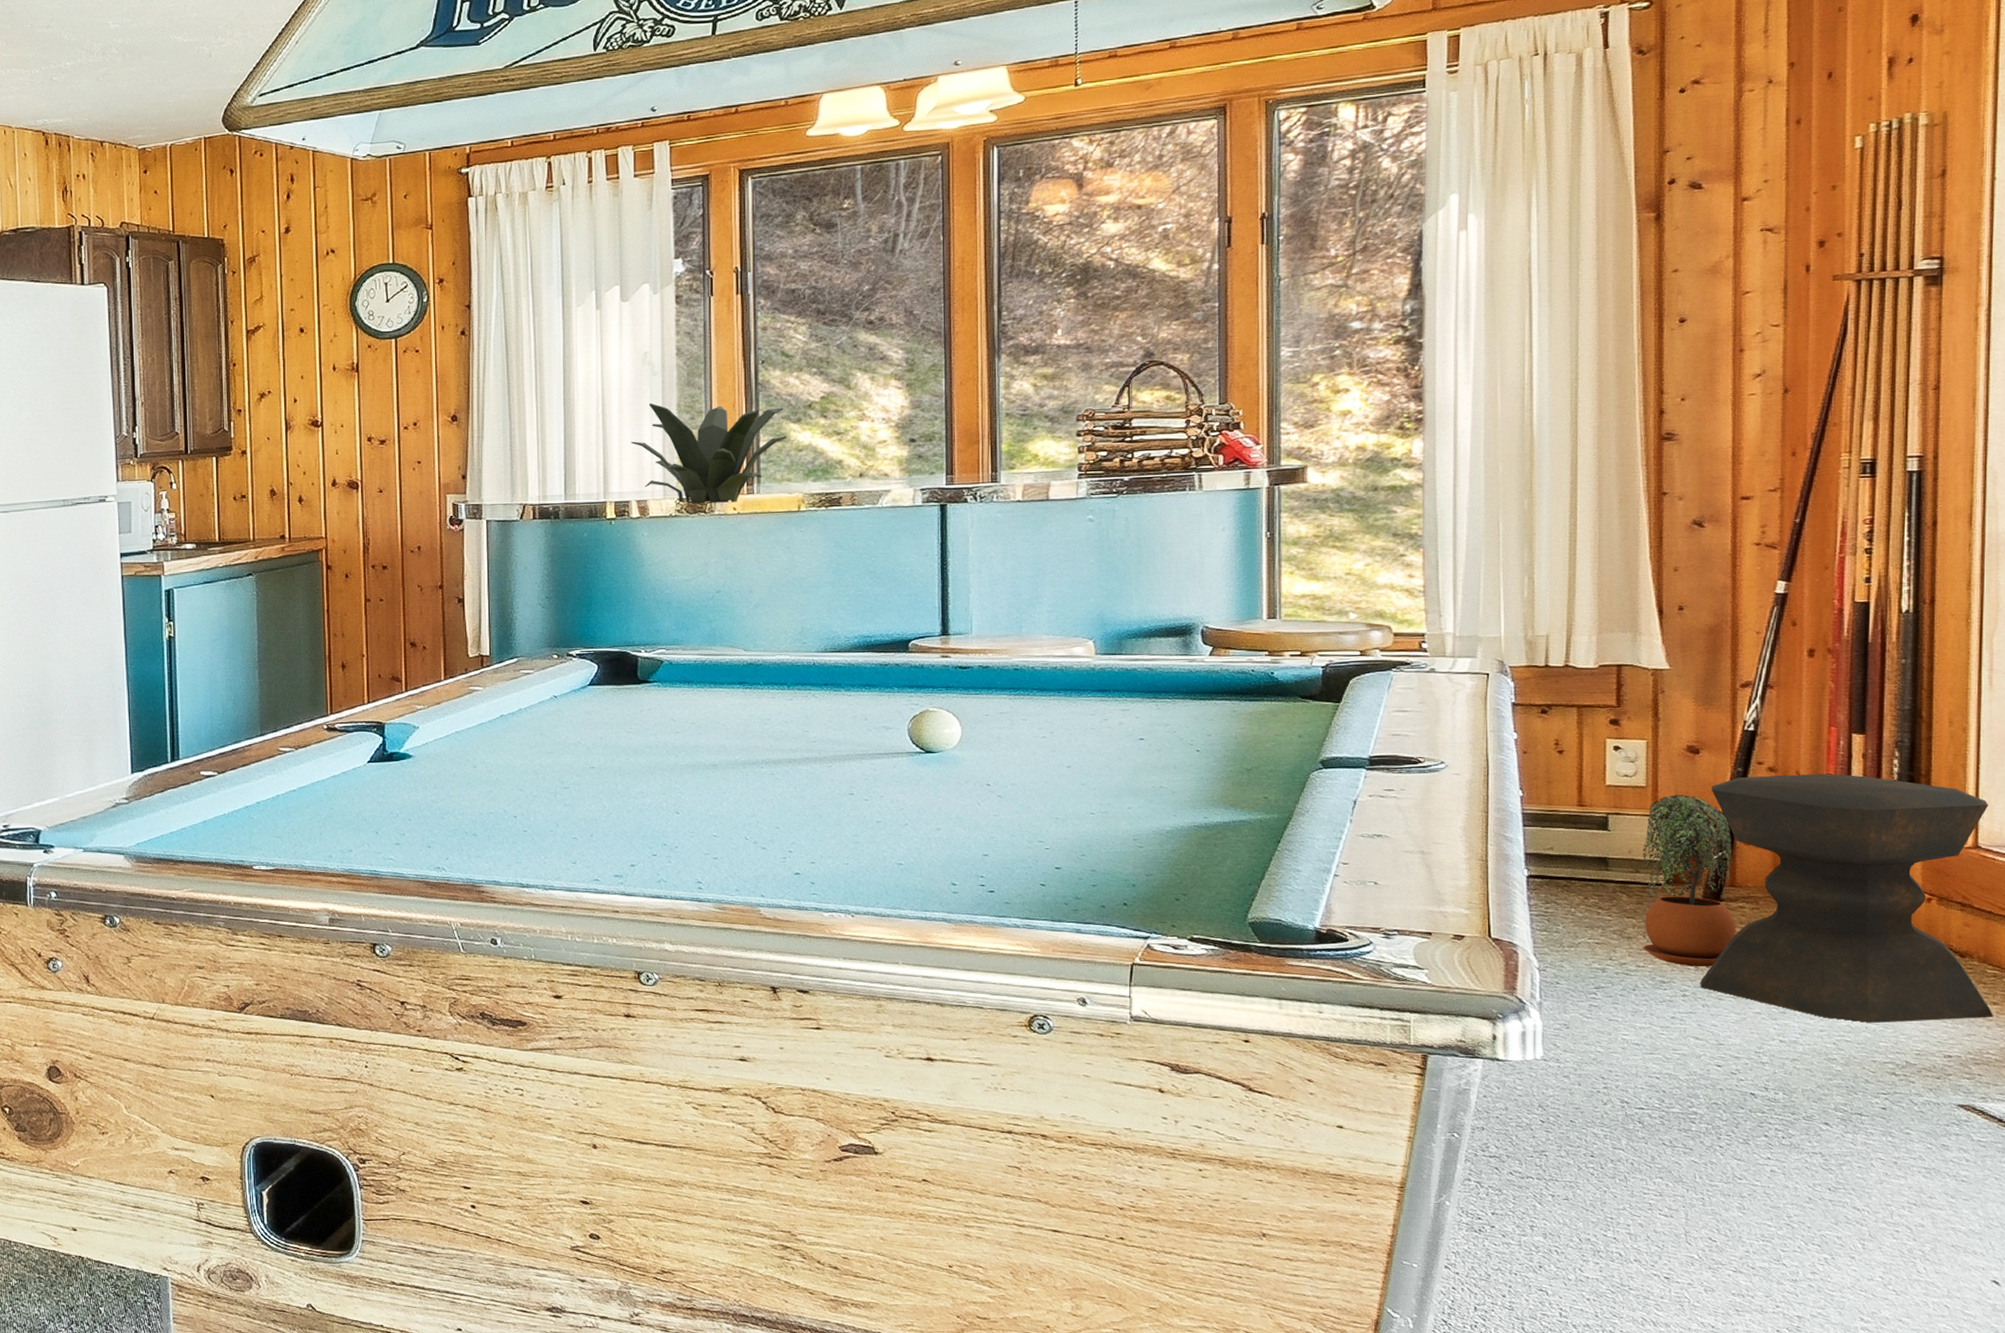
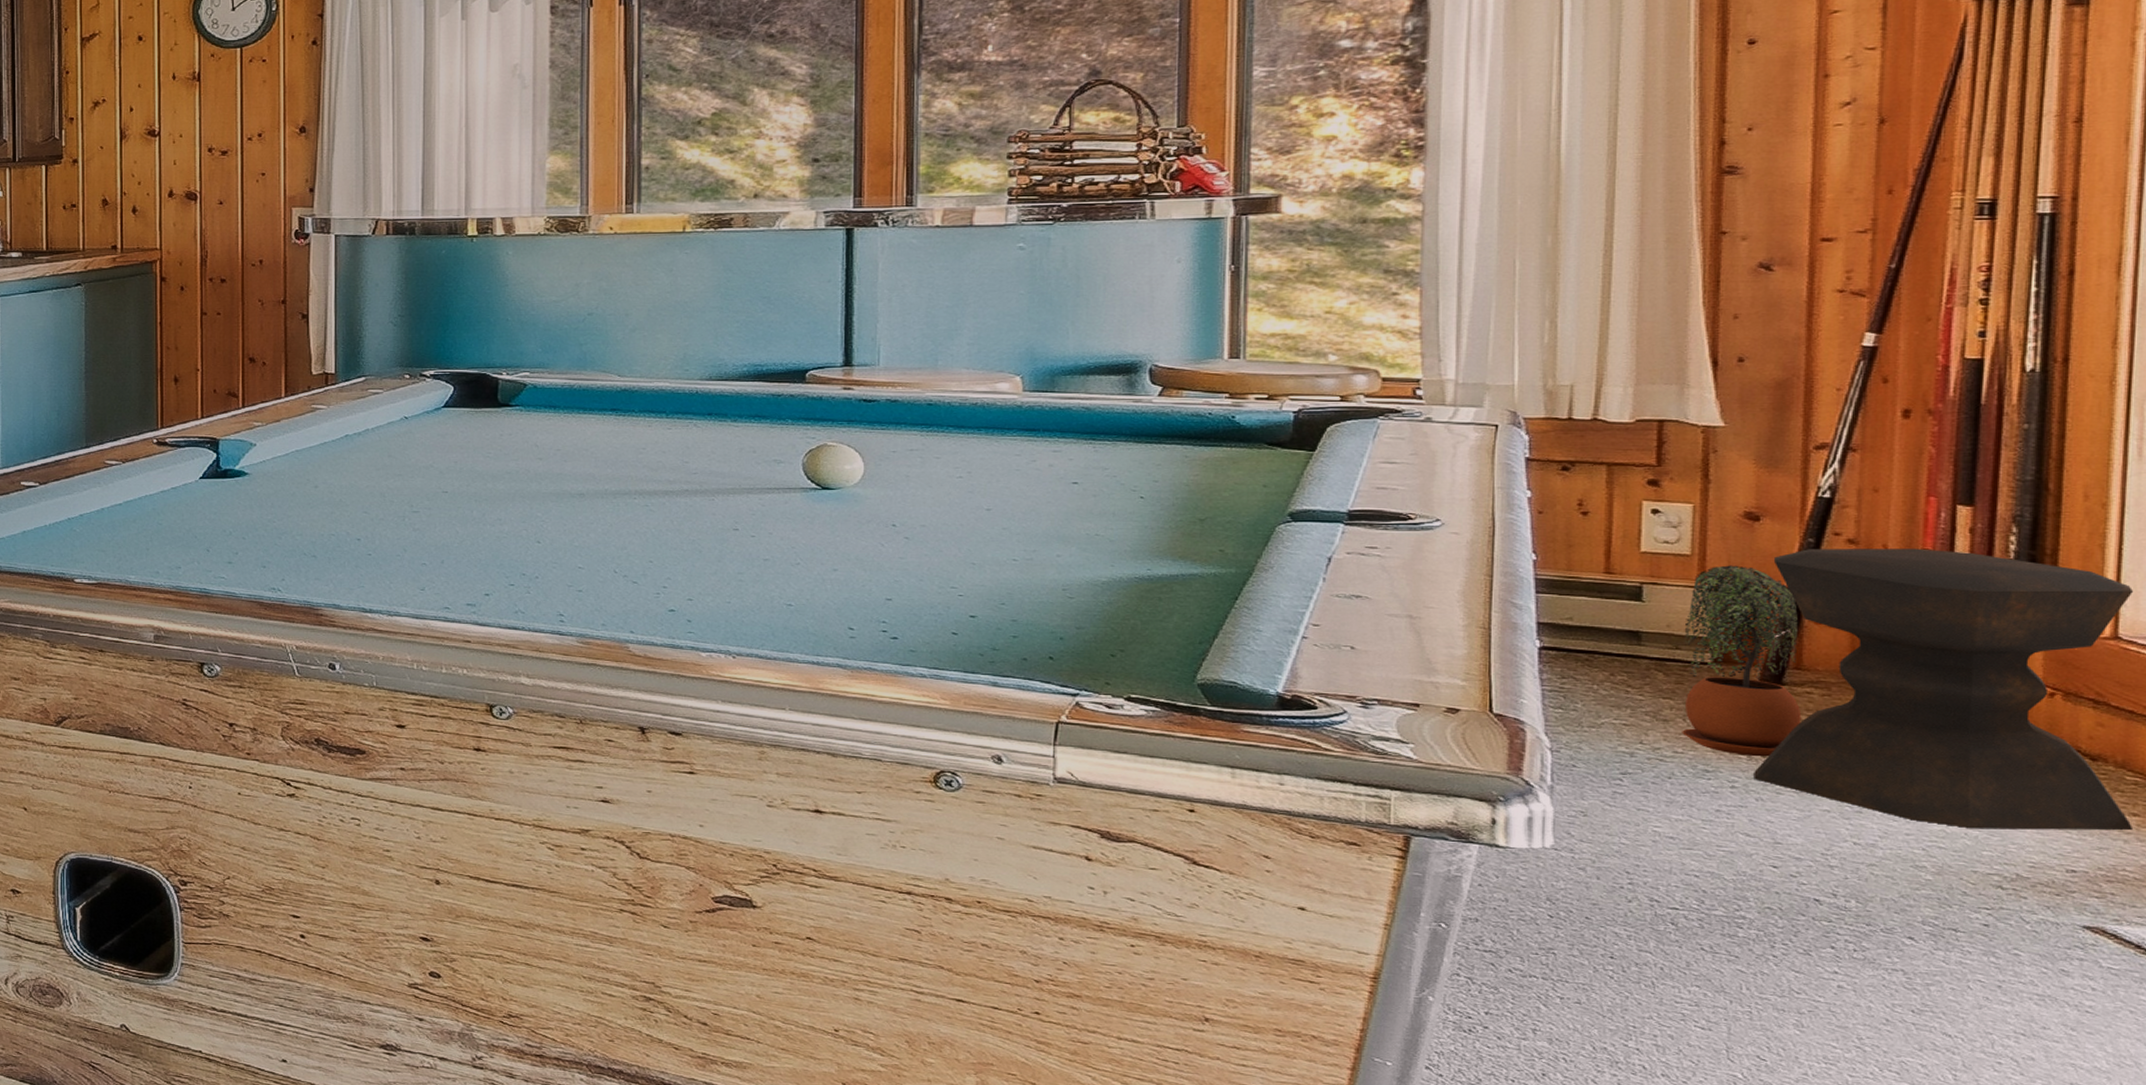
plant: present [631,403,787,504] -> none [497,117,672,223]

